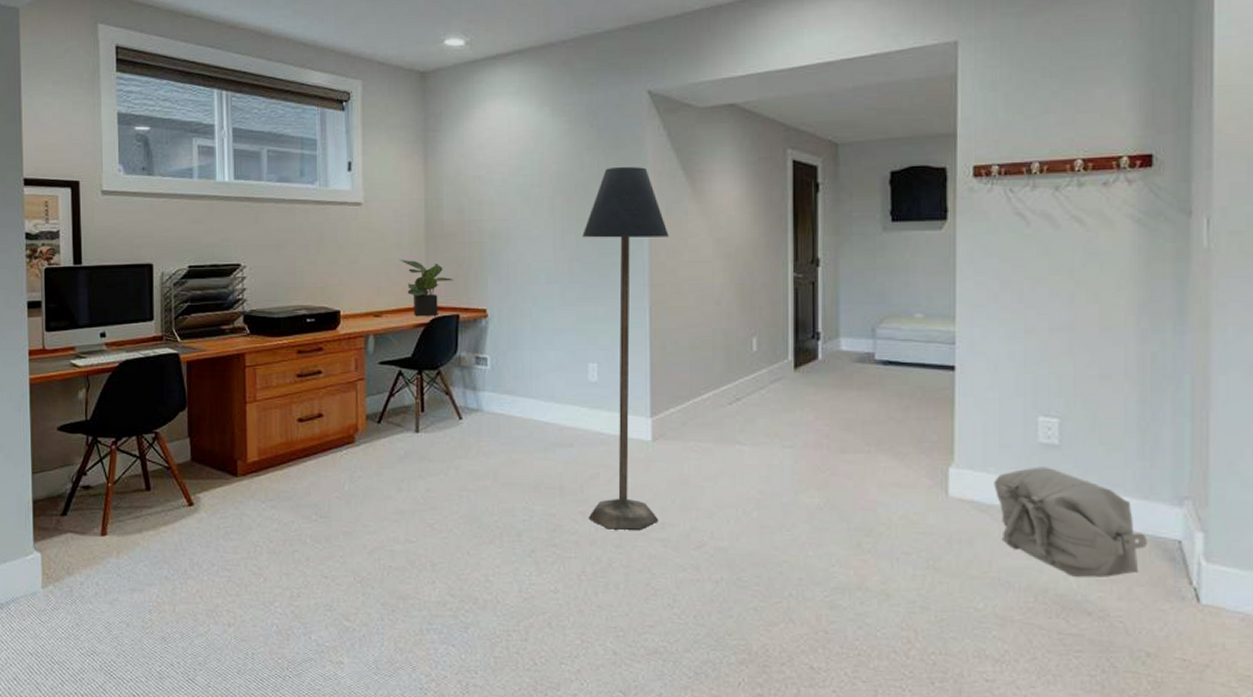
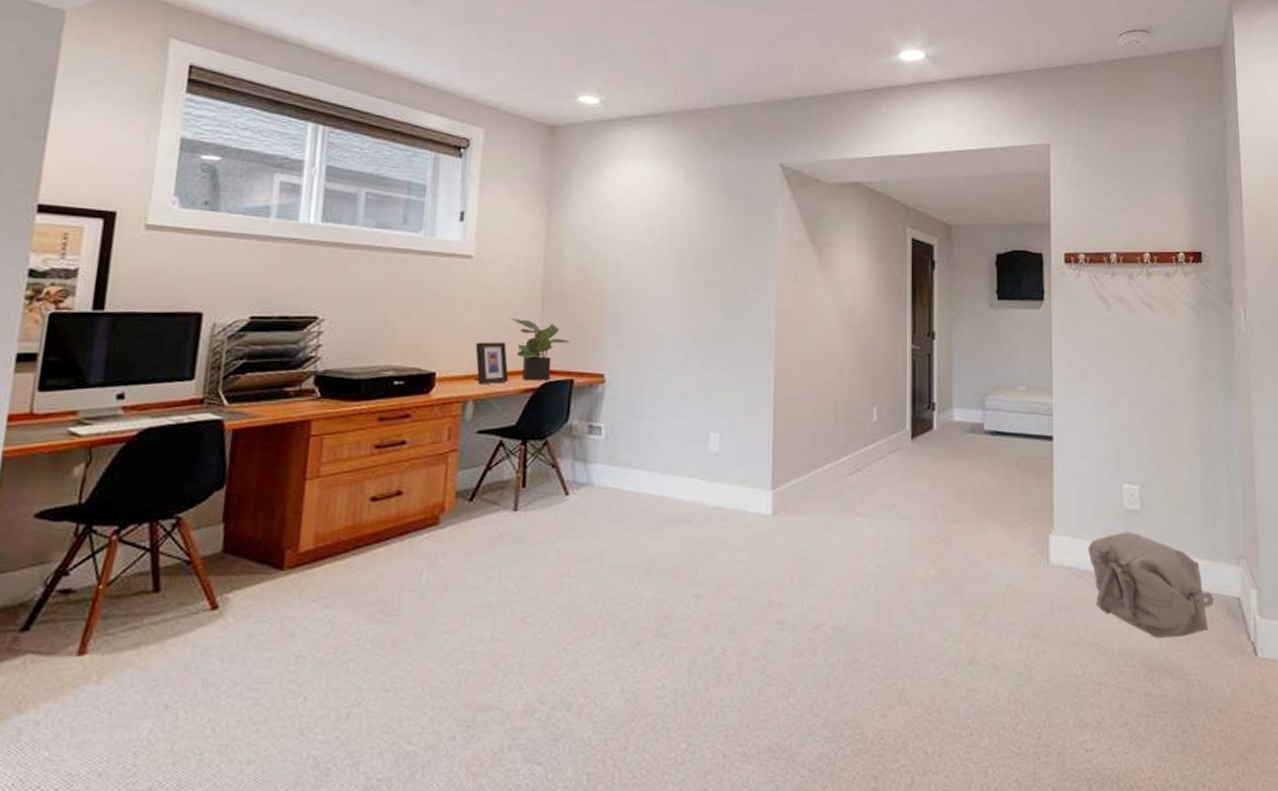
picture frame: none [371,282,402,321] -> present [475,342,509,385]
floor lamp: present [582,167,668,530] -> none [702,235,795,613]

